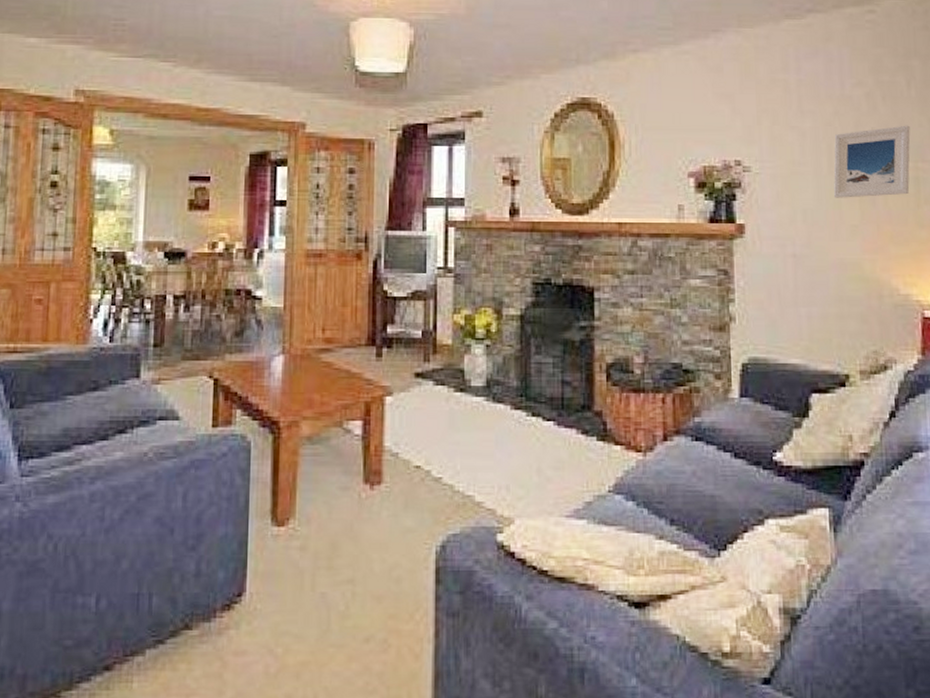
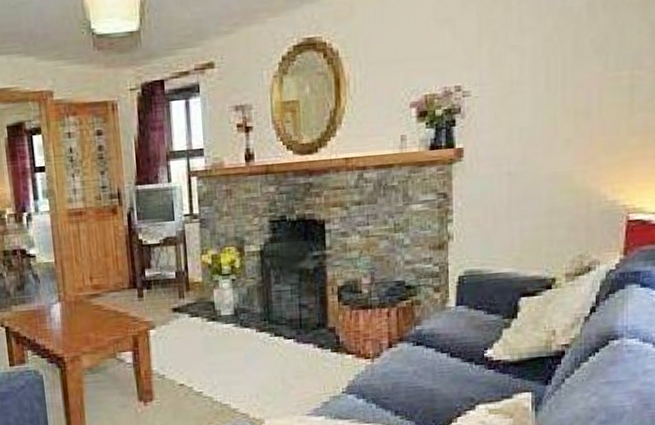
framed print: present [833,125,911,198] -> none [549,32,629,114]

